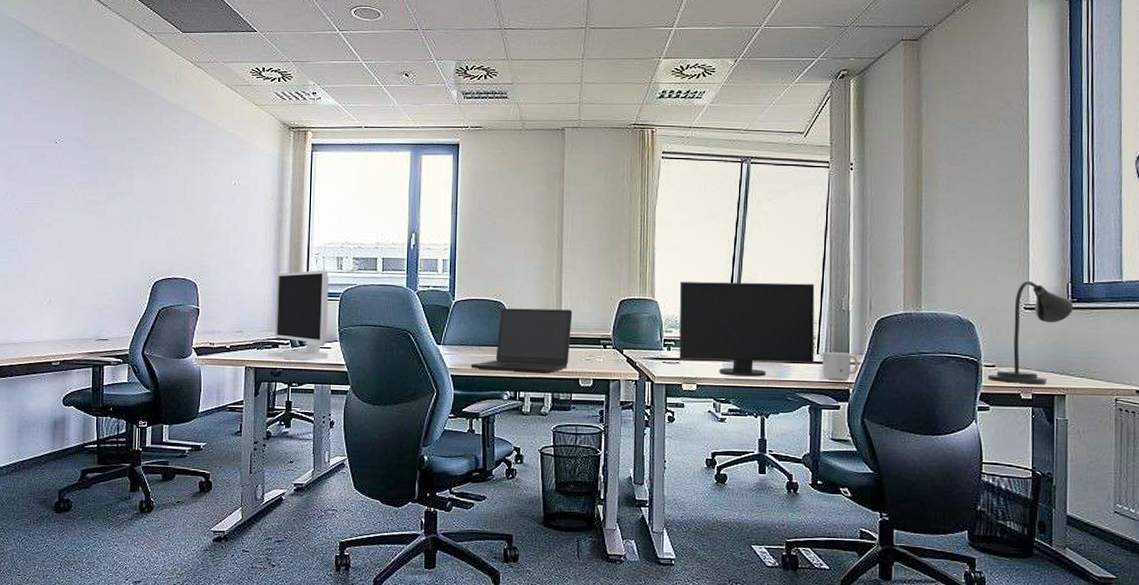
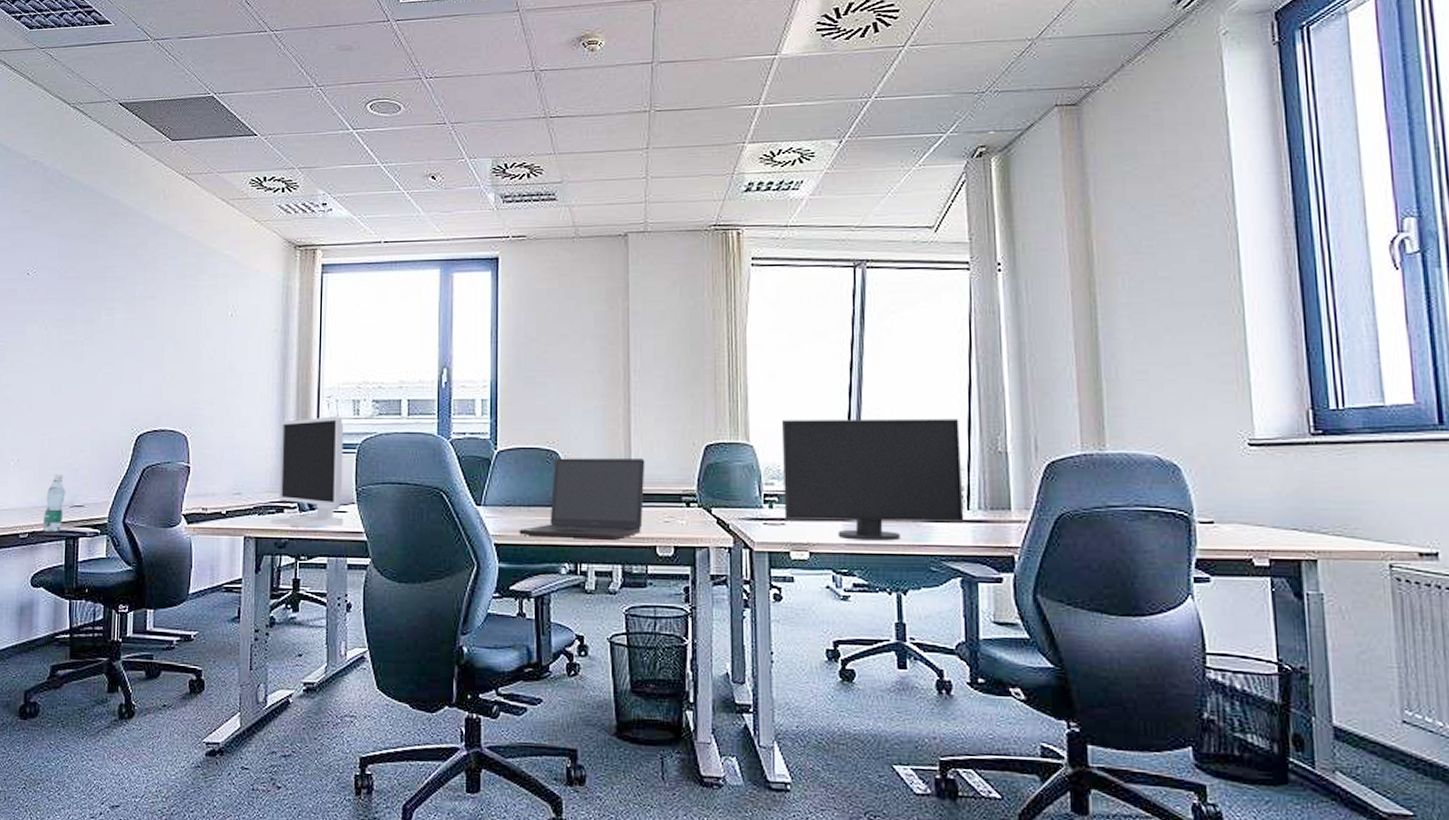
bottle: none [72,312,92,361] -> present [42,473,66,533]
mug: present [822,351,859,380] -> none [974,506,1026,543]
desk lamp: present [987,280,1074,384] -> none [1204,407,1319,545]

